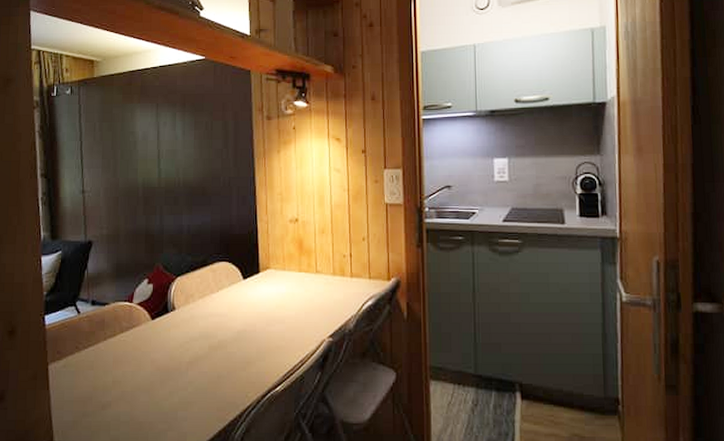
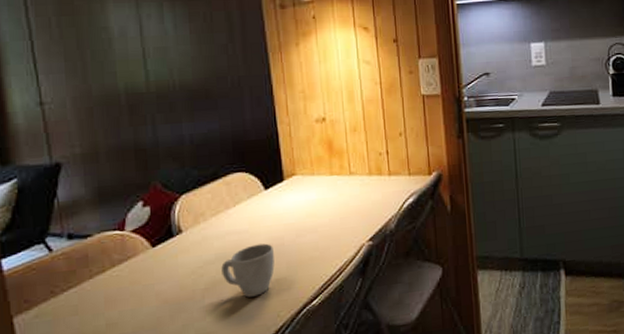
mug: none [203,328,247,375] -> present [221,243,275,298]

